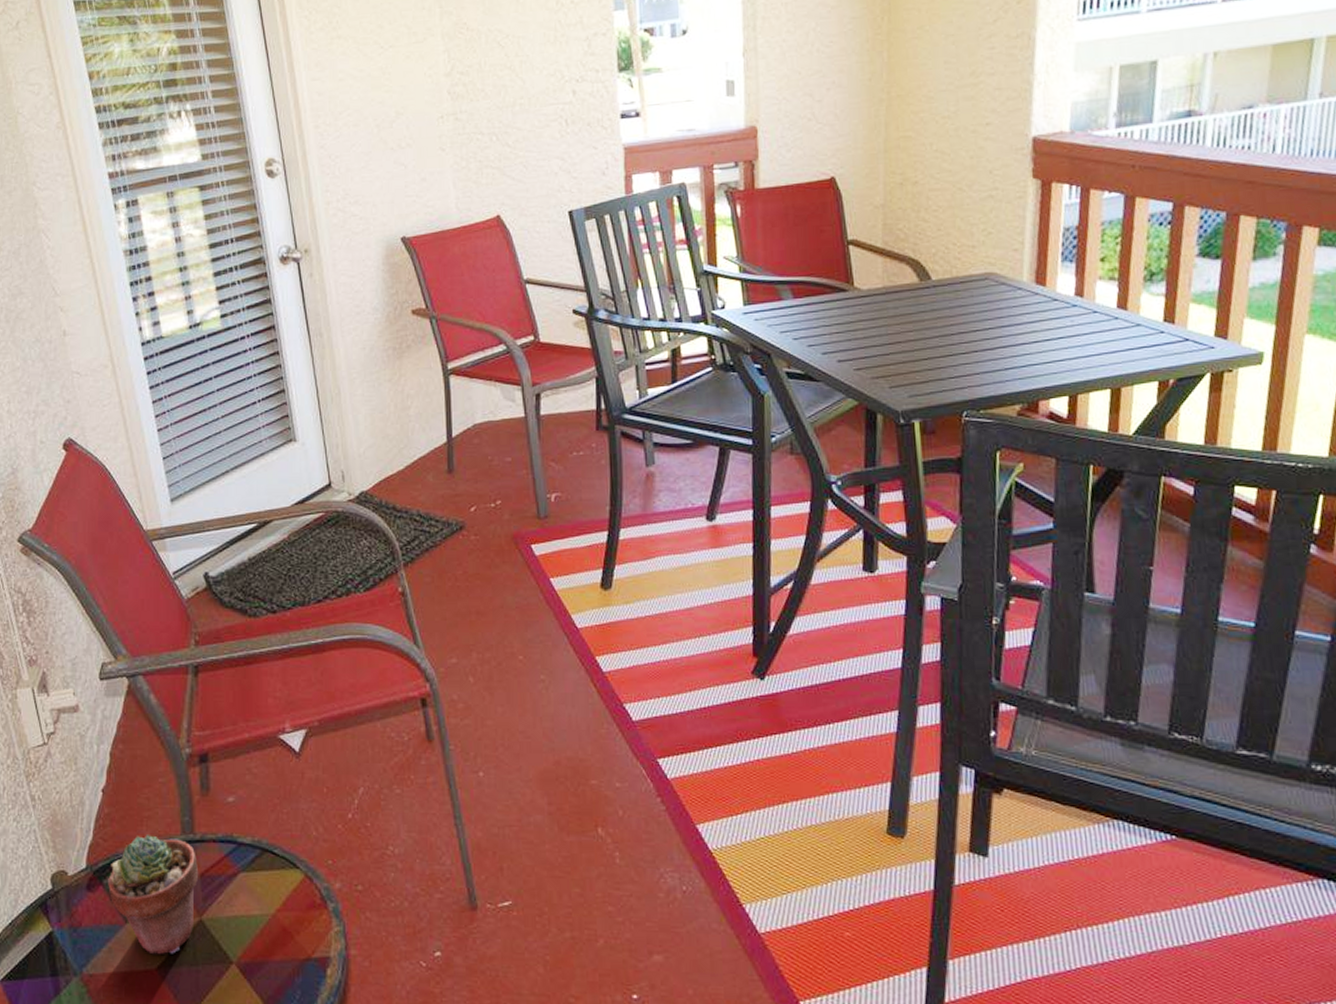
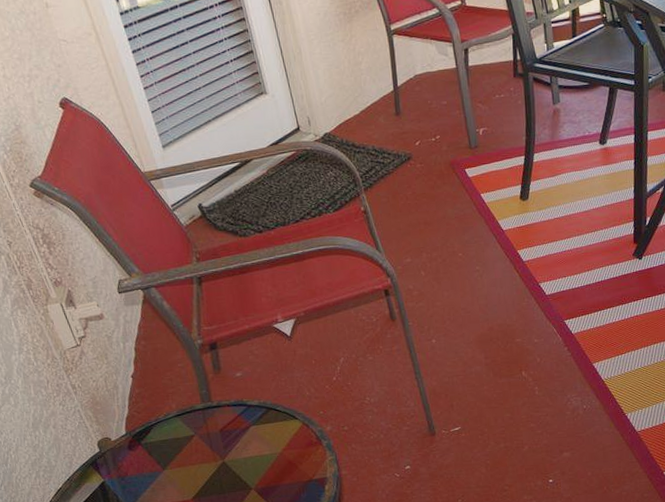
potted succulent: present [108,835,199,955] -> none [145,405,219,490]

